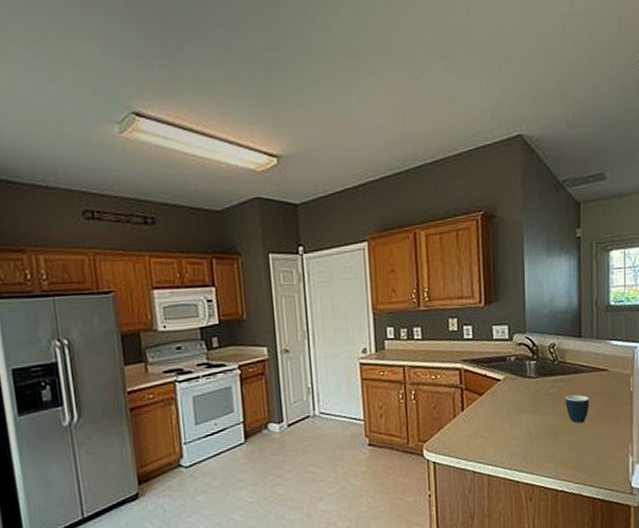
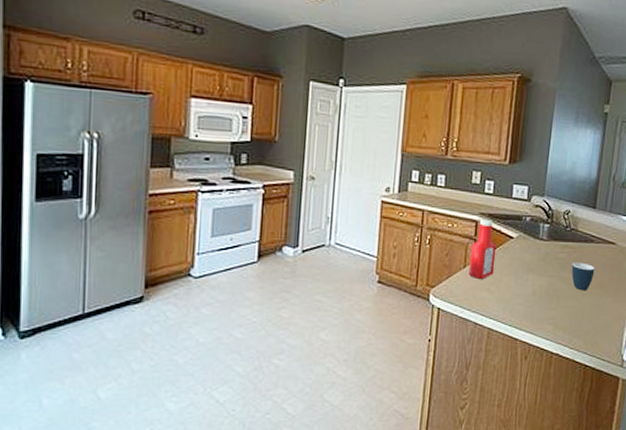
ketchup bottle: none [458,365,485,427] -> present [468,219,497,279]

